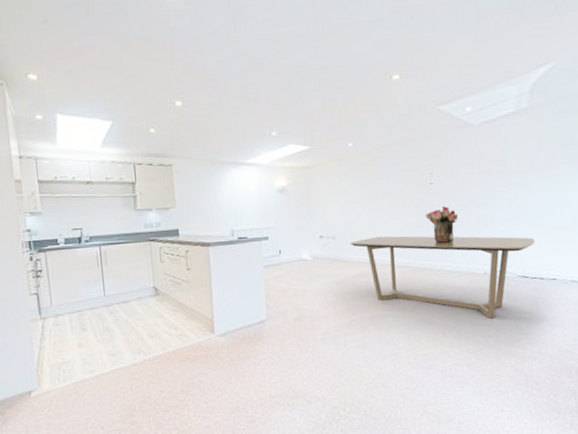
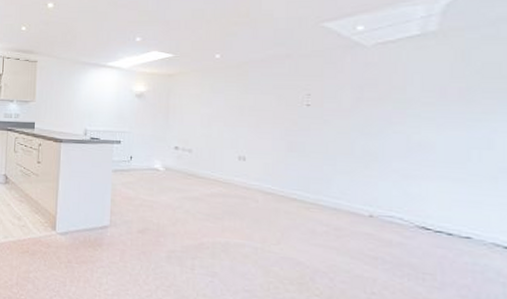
dining table: present [351,236,535,319] -> none [208,155,442,272]
bouquet: present [426,205,459,243] -> none [299,131,340,174]

